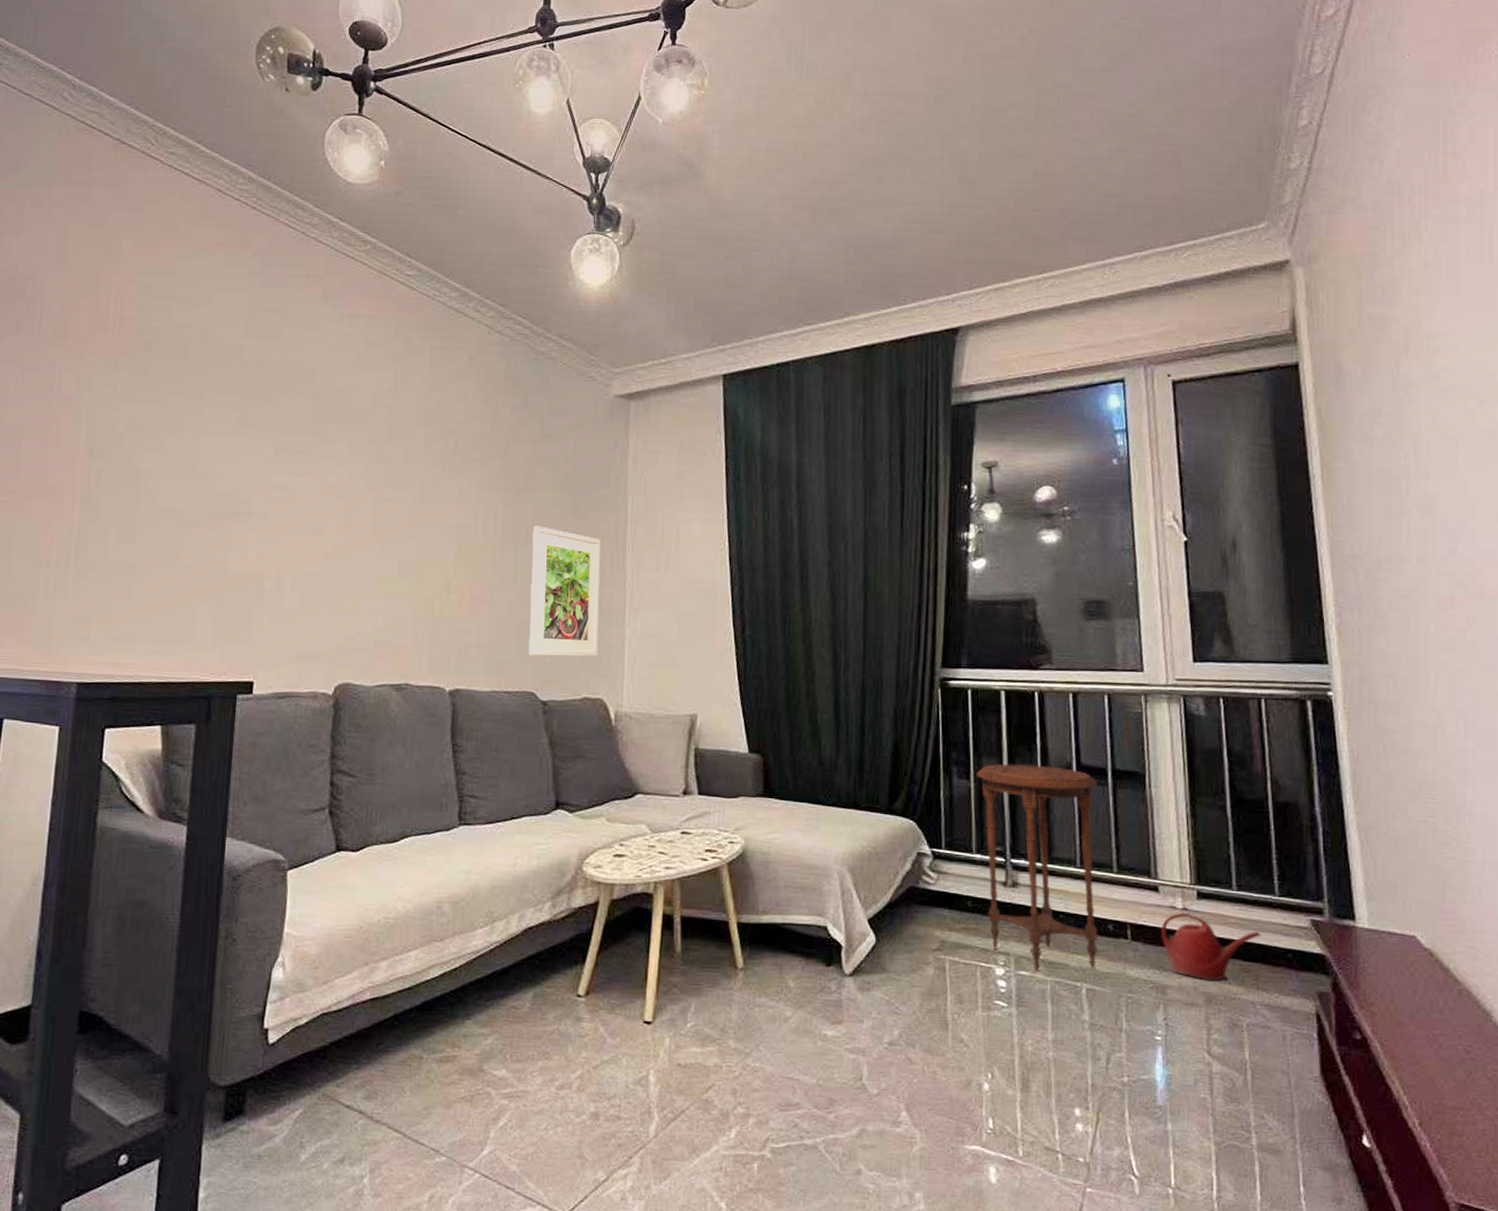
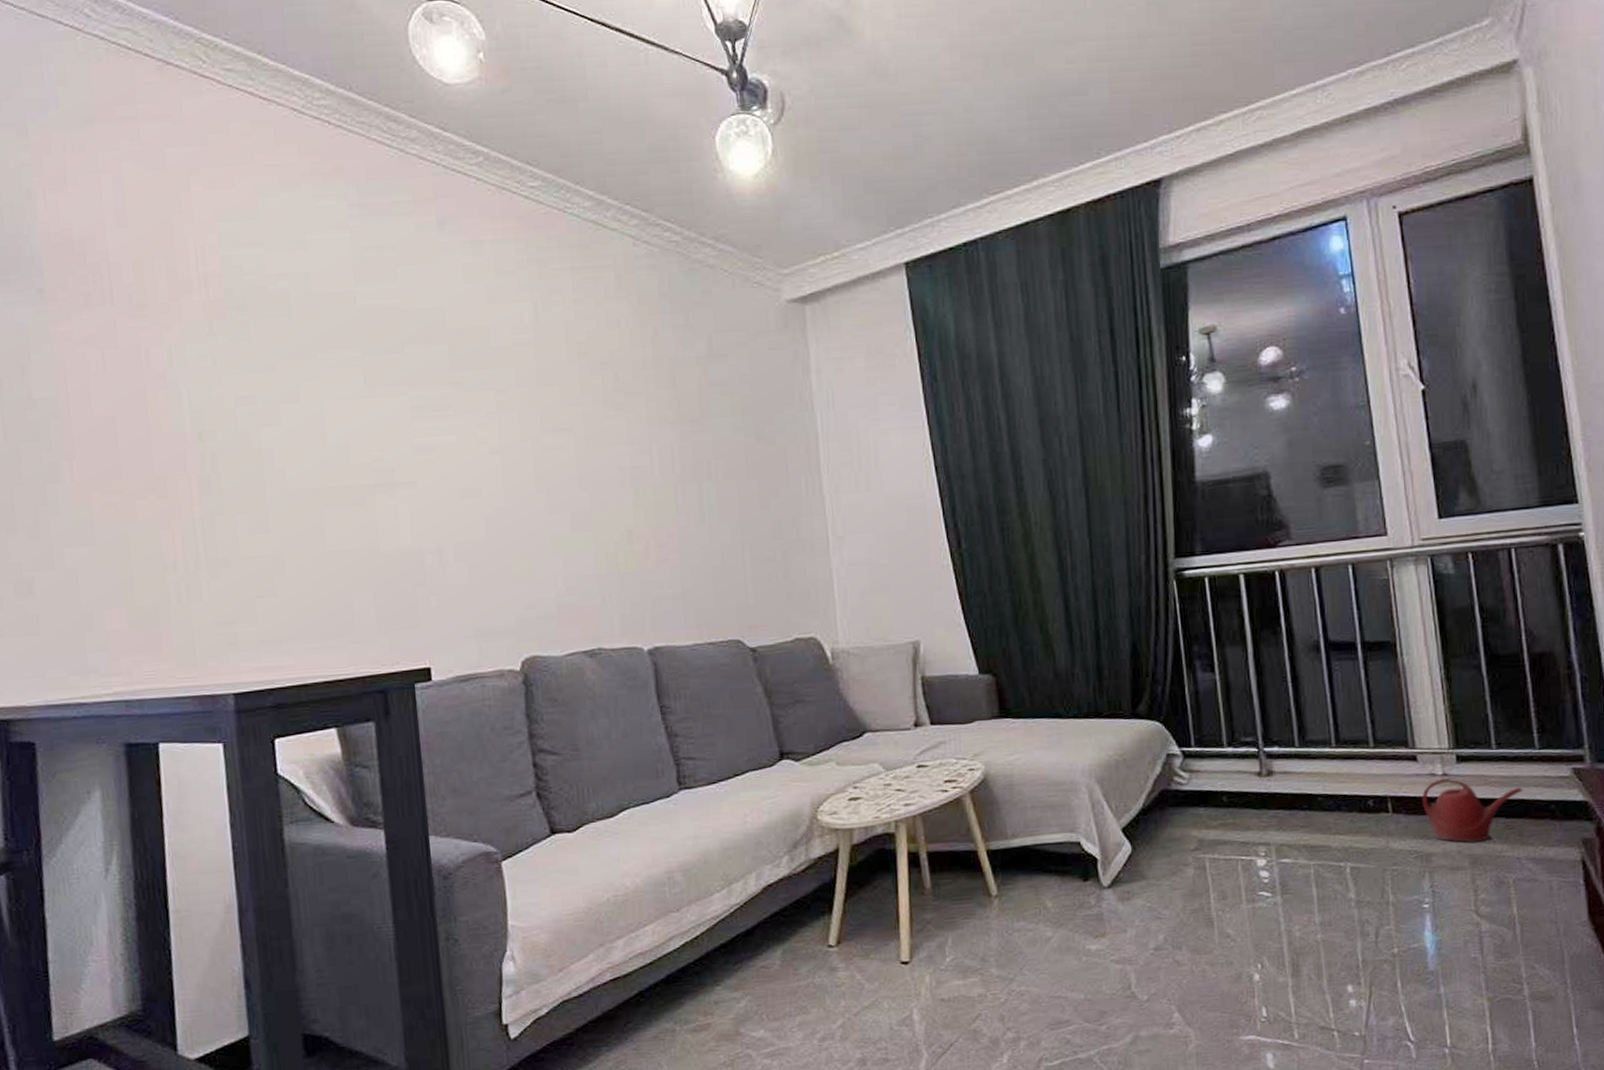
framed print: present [528,525,601,657] -> none [715,457,805,601]
side table: present [977,764,1098,972] -> none [1222,646,1359,858]

